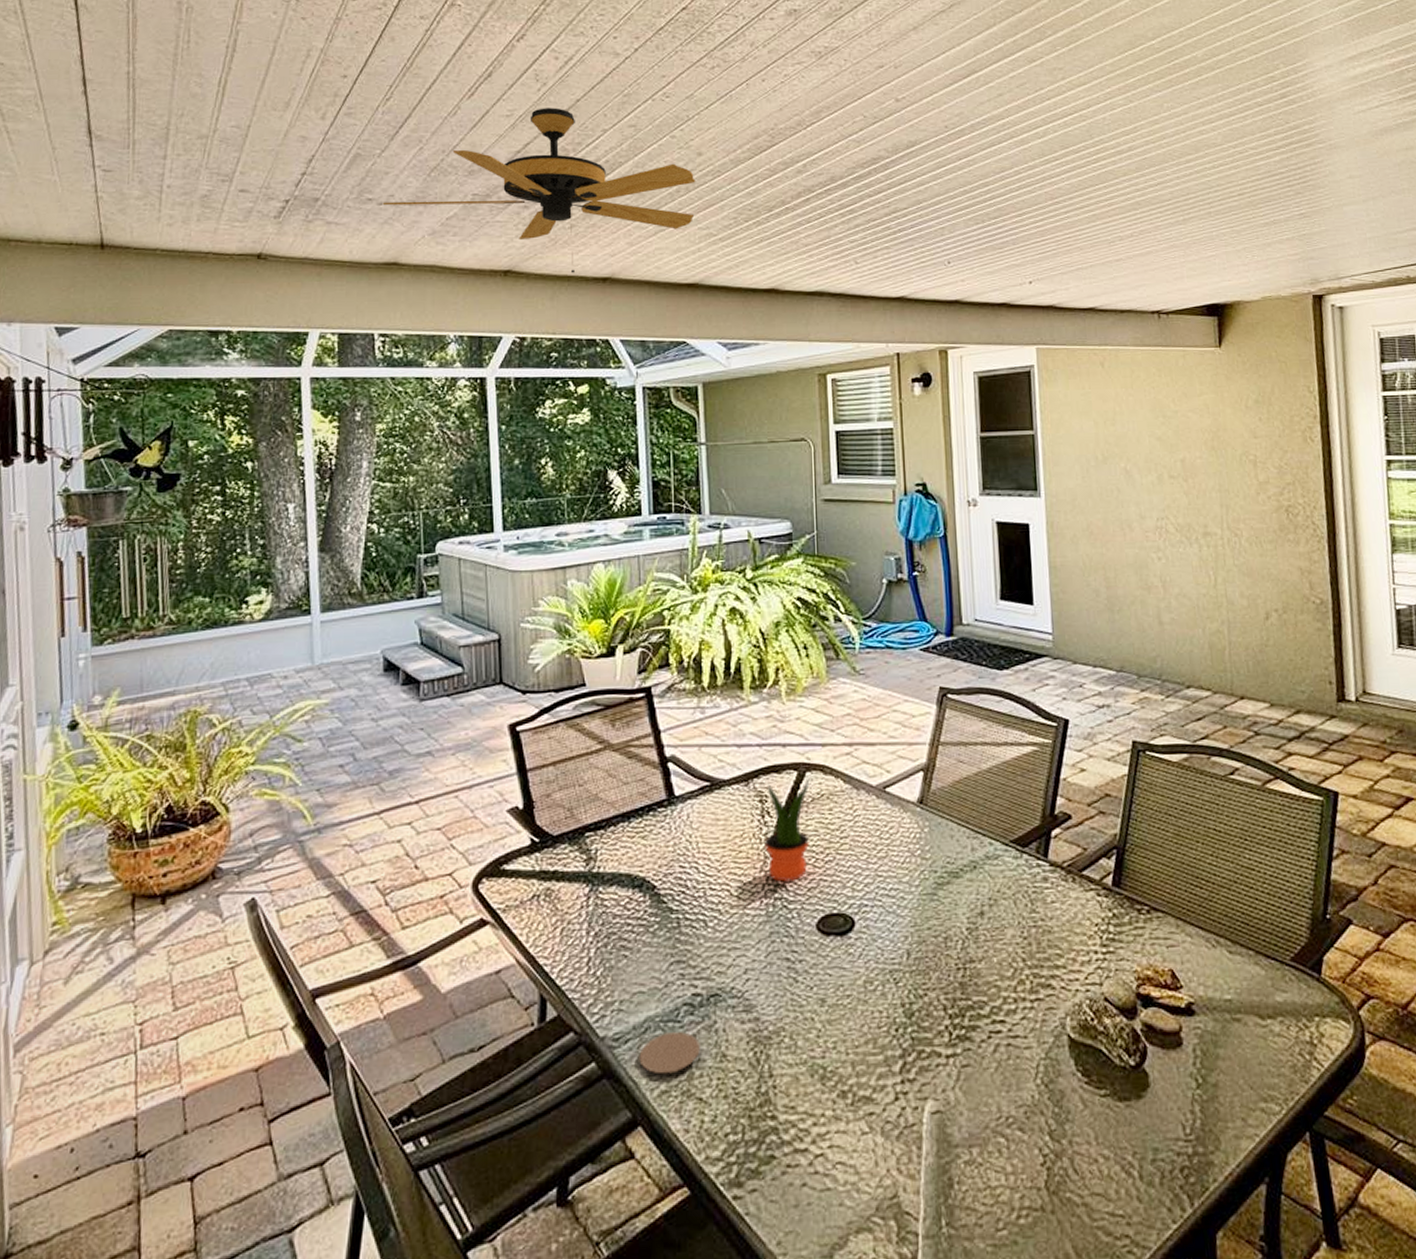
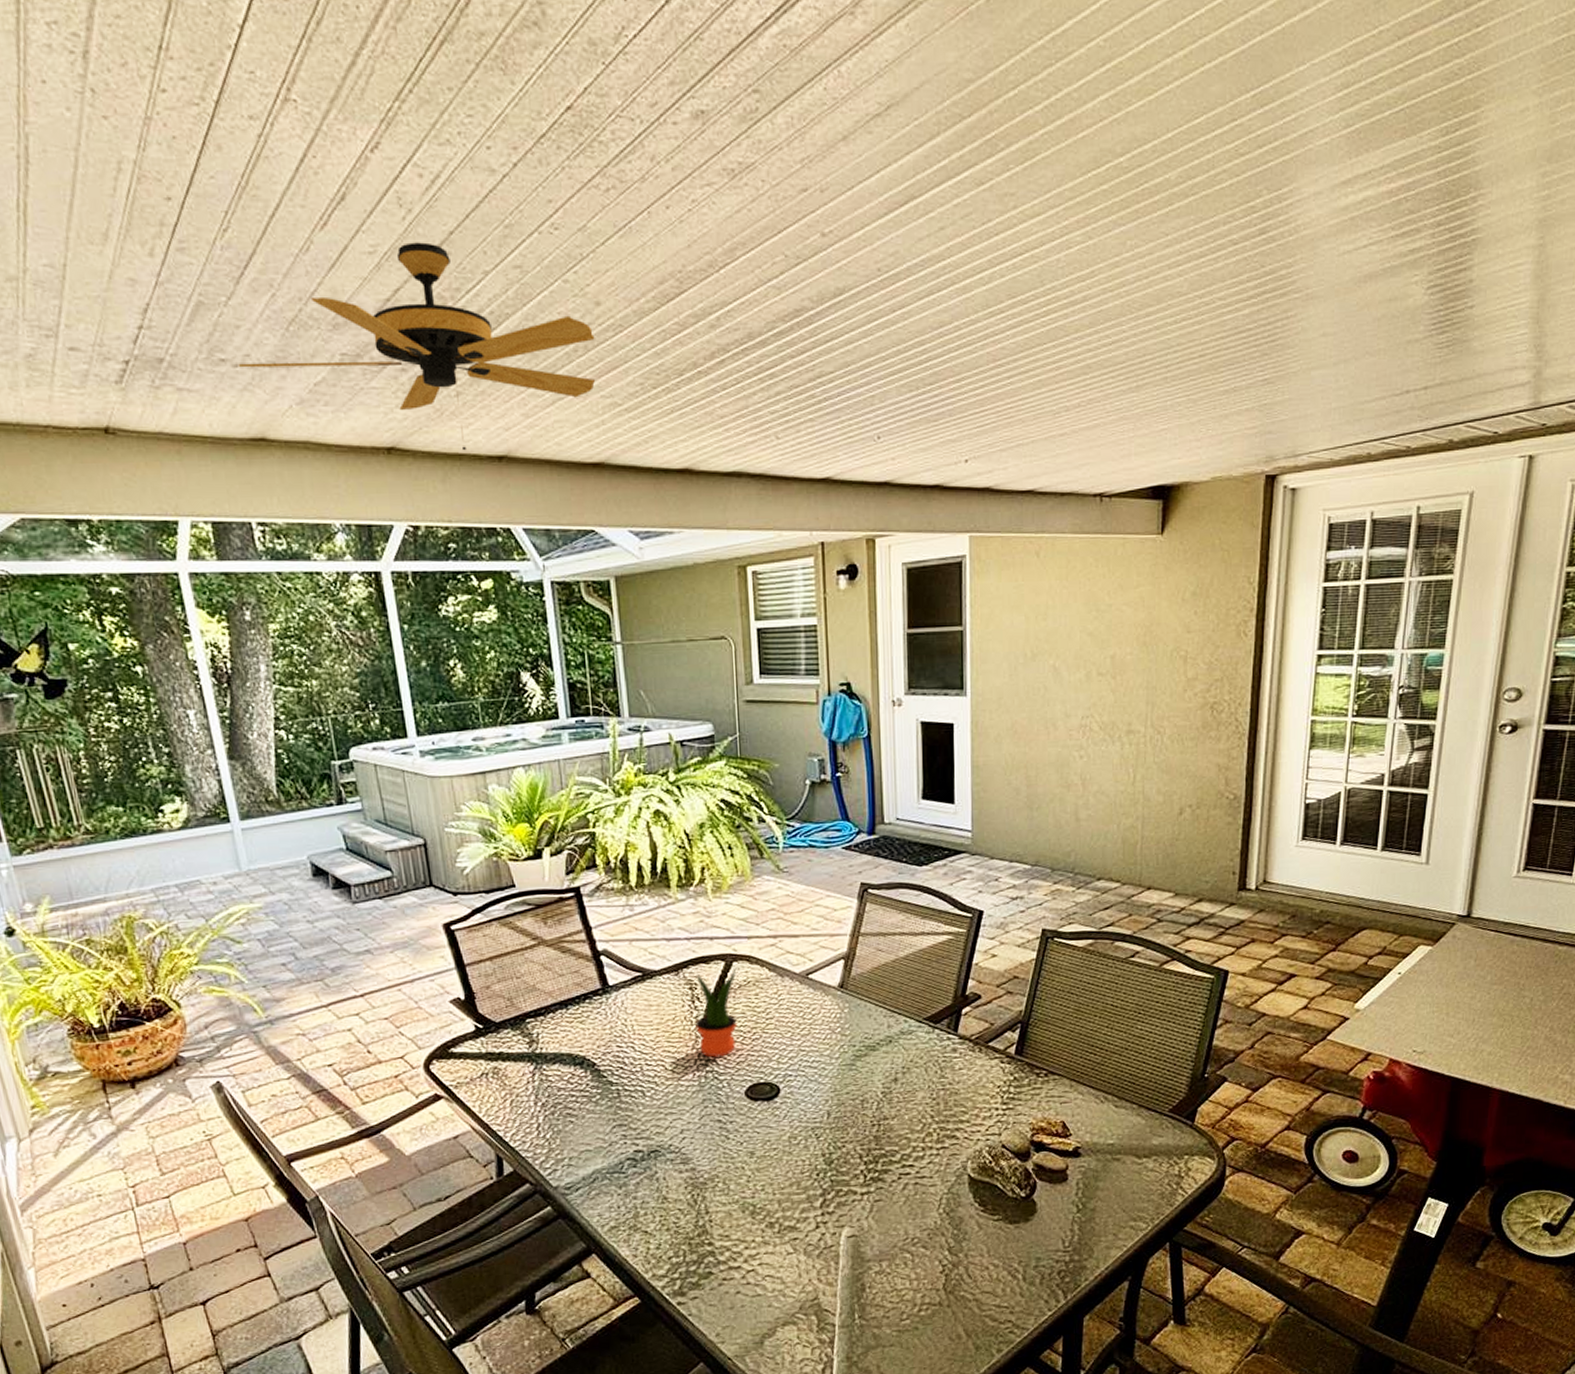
coaster: present [639,1032,700,1075] -> none [589,1181,644,1214]

